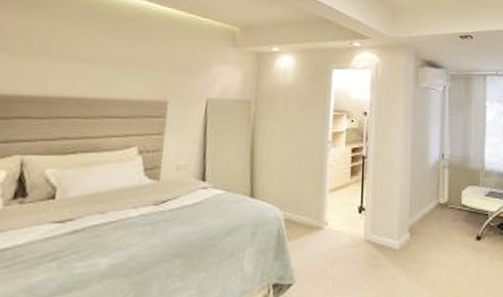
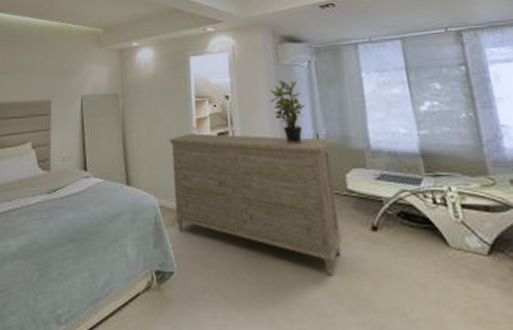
dresser: none [299,147,454,281] -> present [168,133,343,276]
potted plant: none [405,102,437,163] -> present [270,80,306,145]

